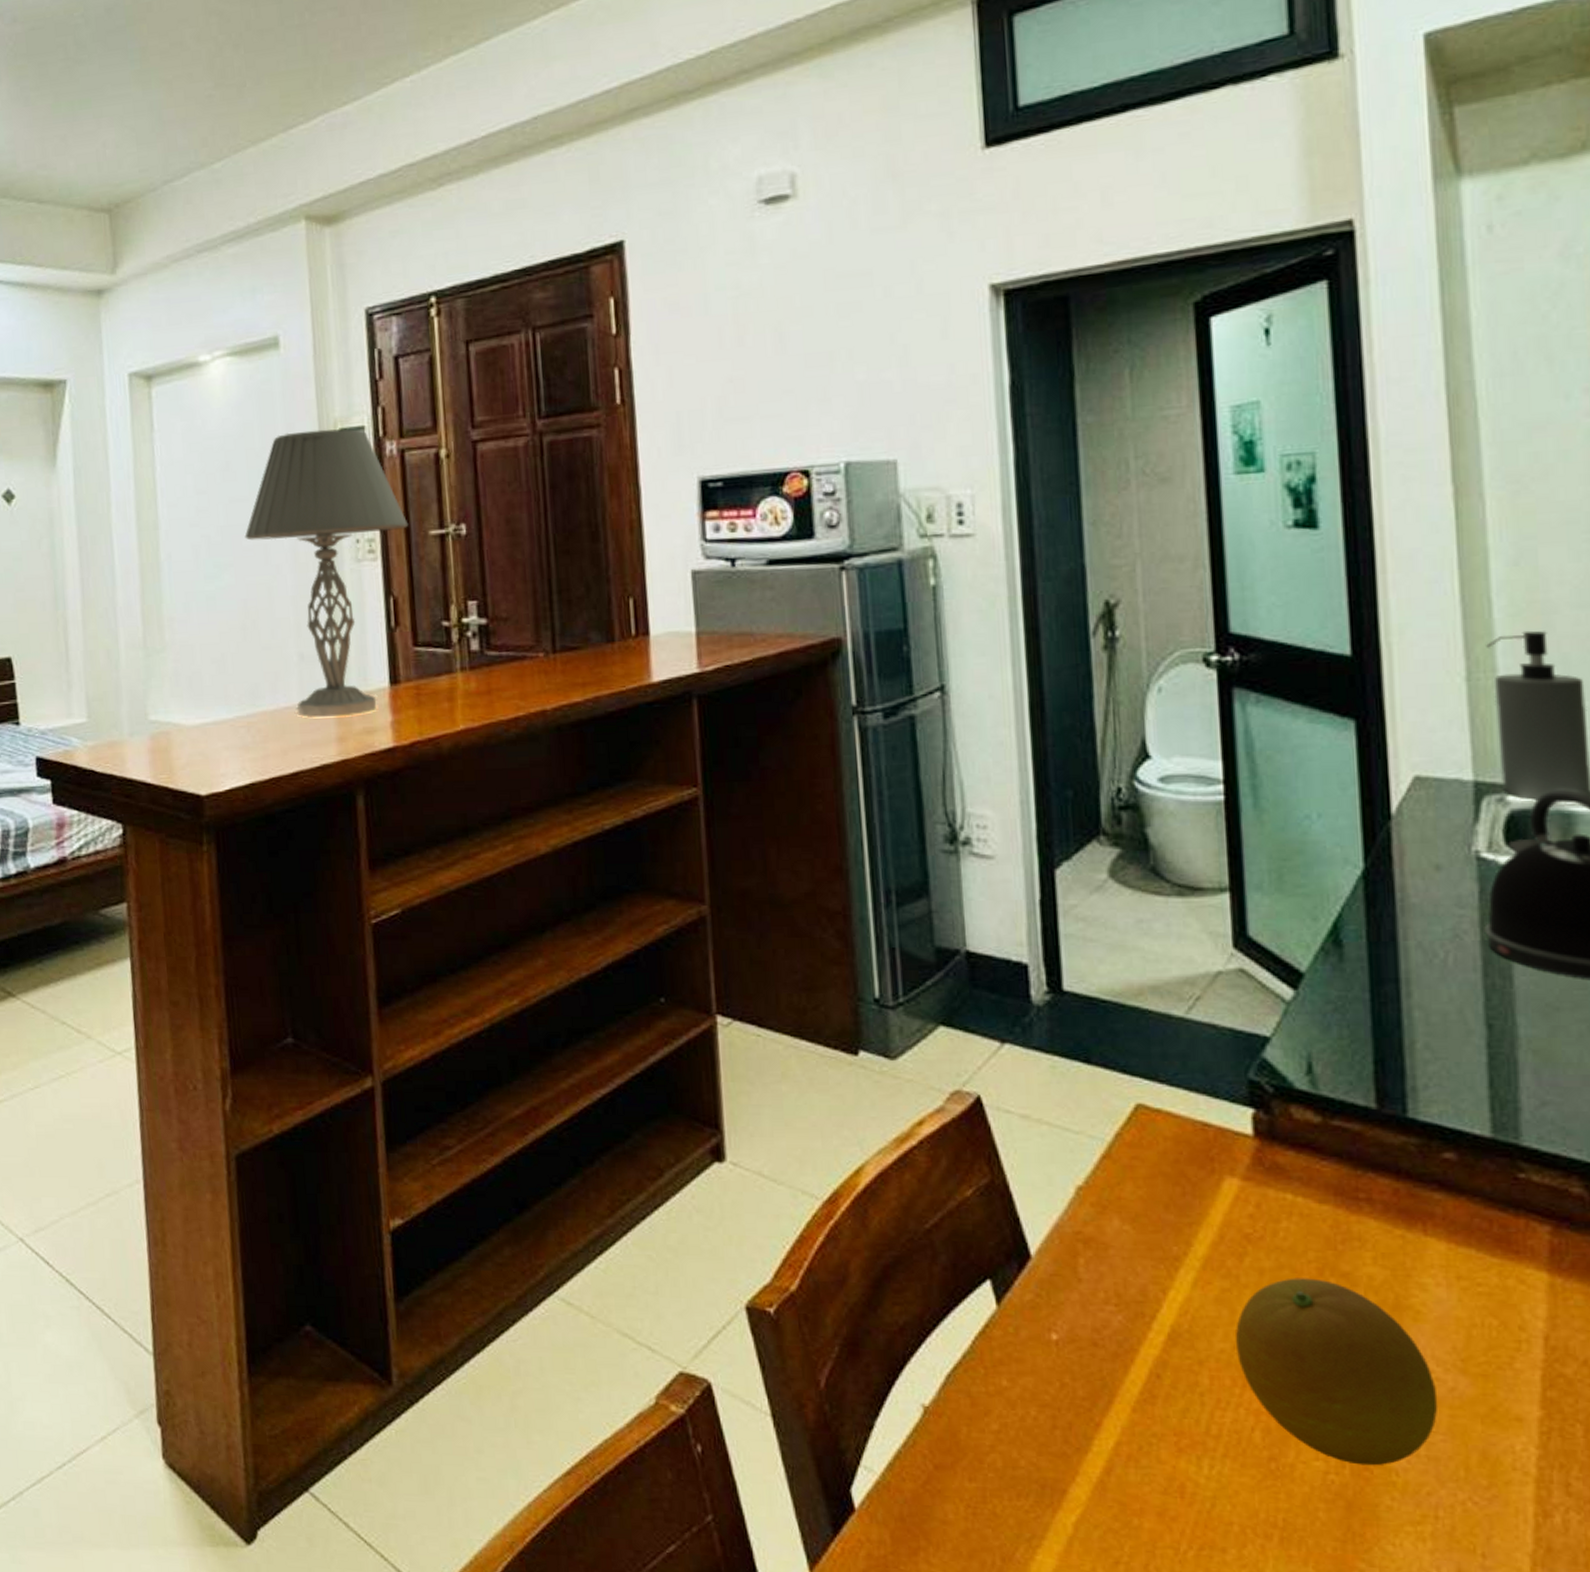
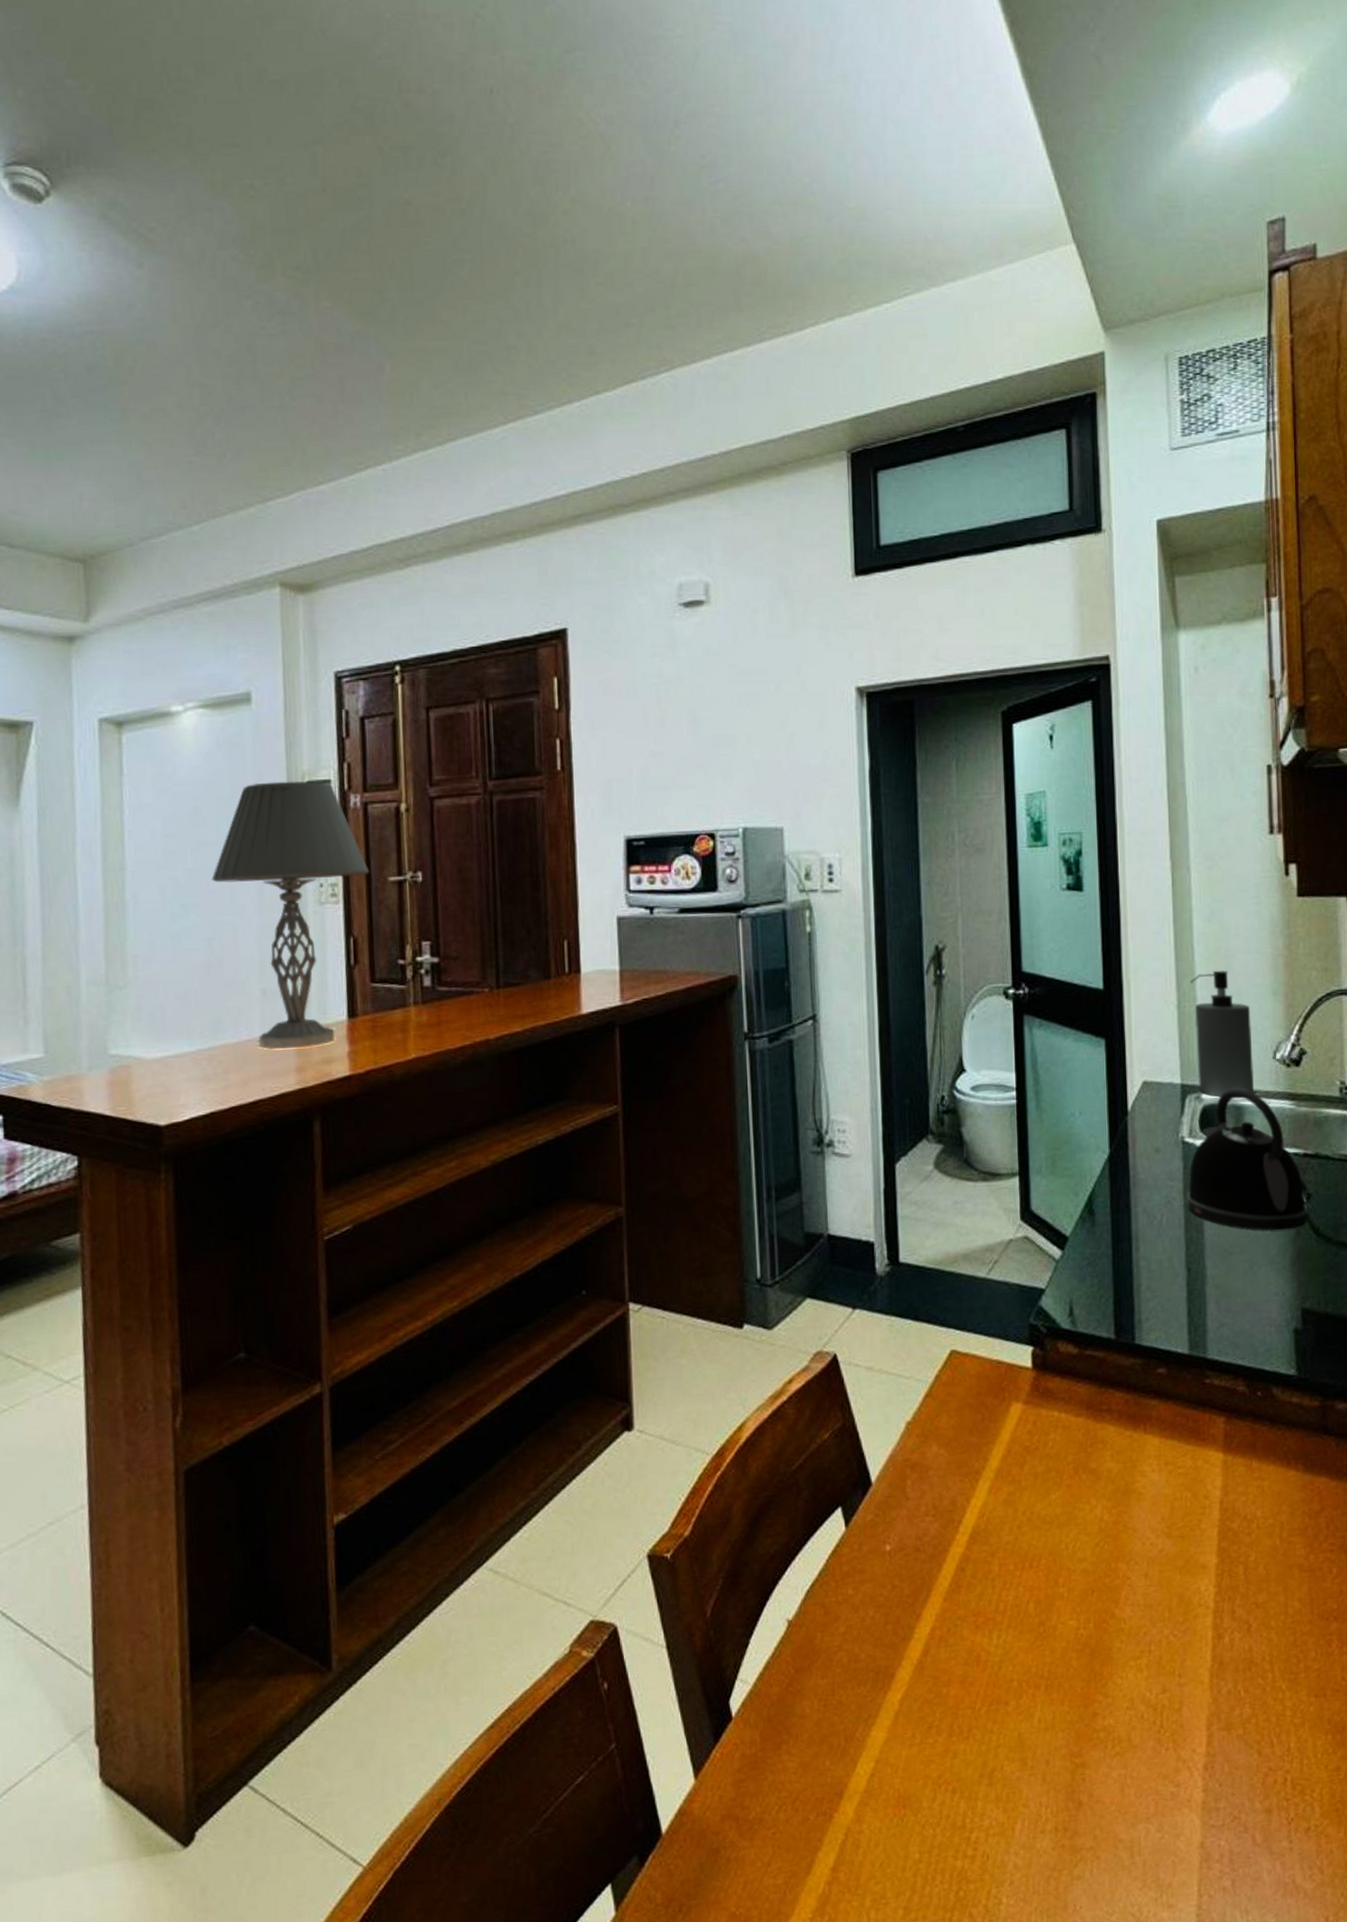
fruit: present [1235,1278,1439,1466] -> none [1017,1476,1152,1619]

